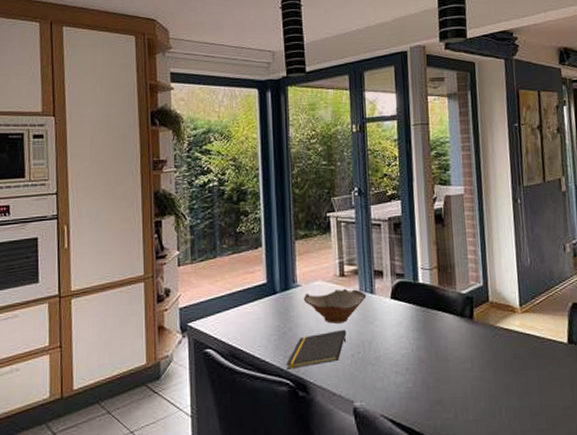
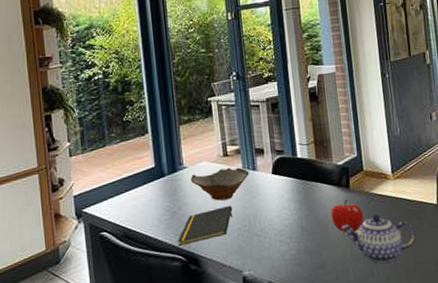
fruit: none [451,331,488,368] -> present [330,199,364,233]
teapot: none [462,350,544,404] -> present [341,214,417,263]

